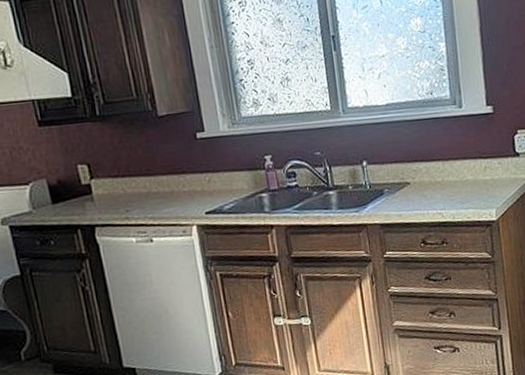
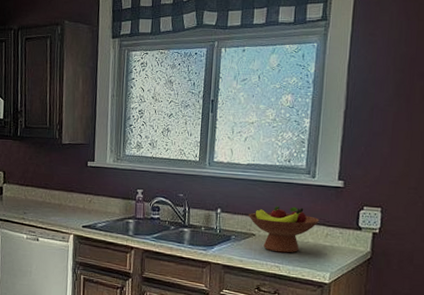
fruit bowl: none [398,143,475,198] -> present [248,206,320,253]

